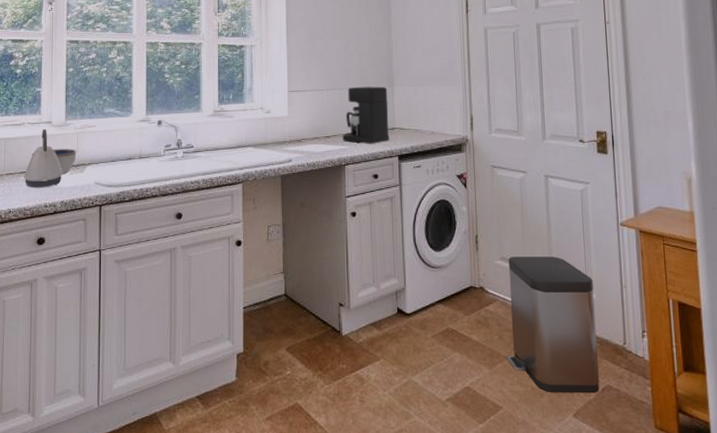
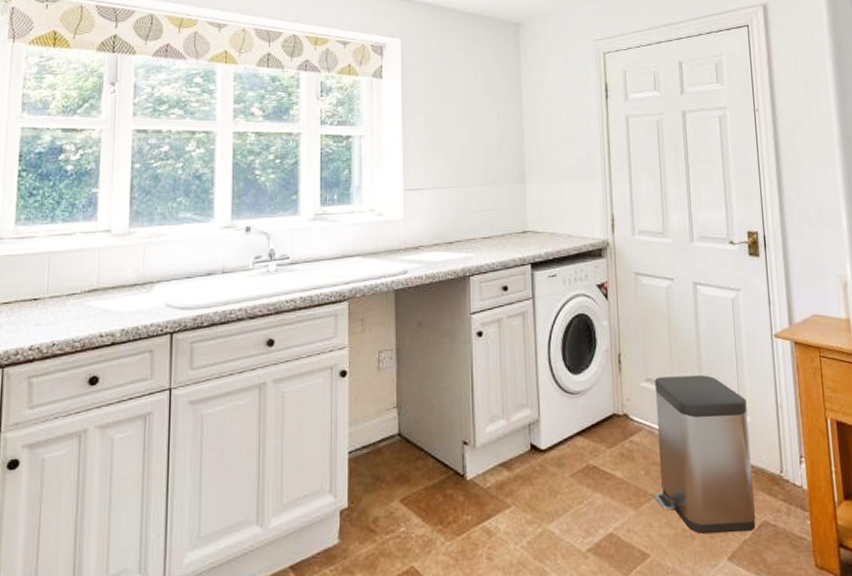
kettle: present [24,129,63,188] -> none [73,239,124,314]
bowl: present [32,149,77,176] -> none [84,263,143,297]
coffee maker: present [342,86,389,144] -> none [466,183,521,250]

